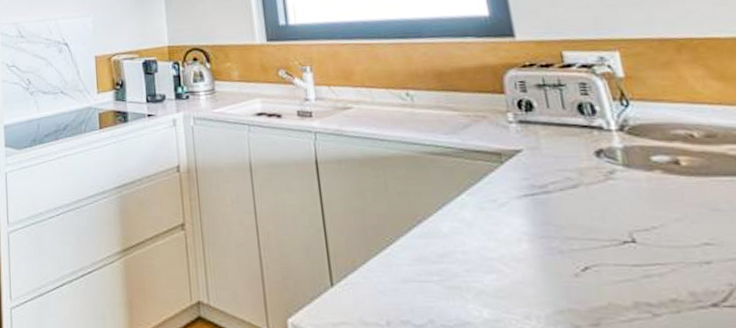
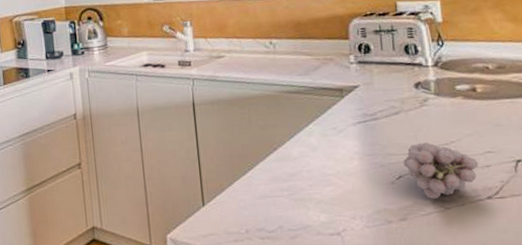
fruit: none [588,226,695,301] -> present [403,142,479,199]

